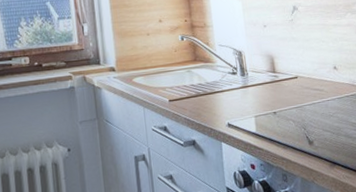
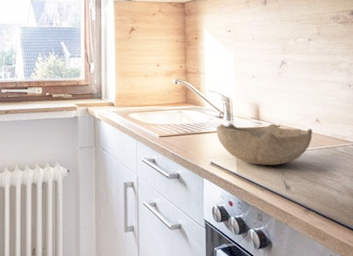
bowl: none [230,75,332,122] -> present [216,123,313,166]

